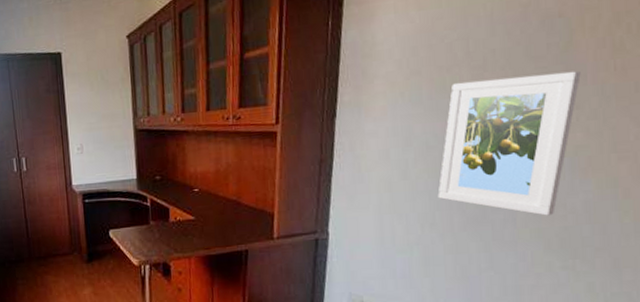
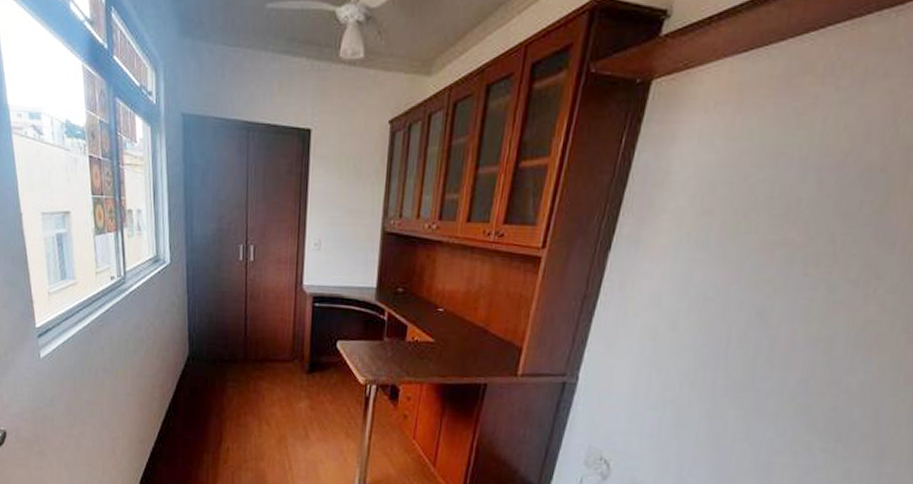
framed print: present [437,70,581,216] -> none [704,230,890,392]

